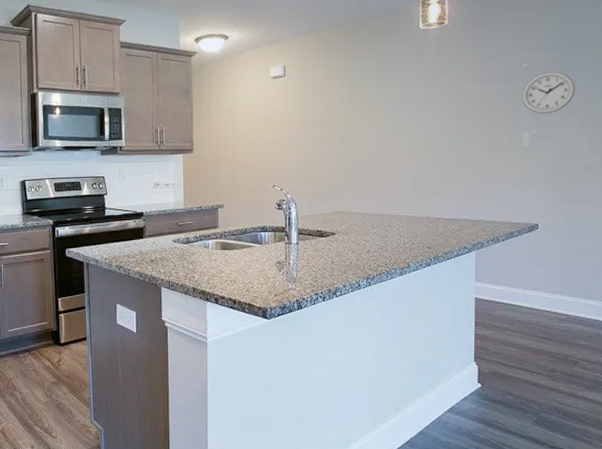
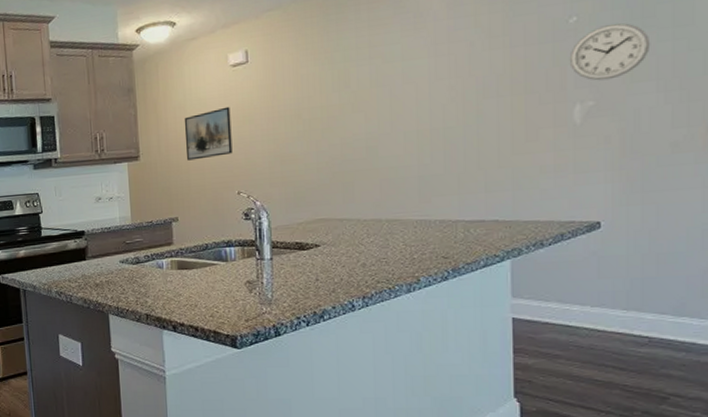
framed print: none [231,112,270,156] -> present [184,106,233,161]

